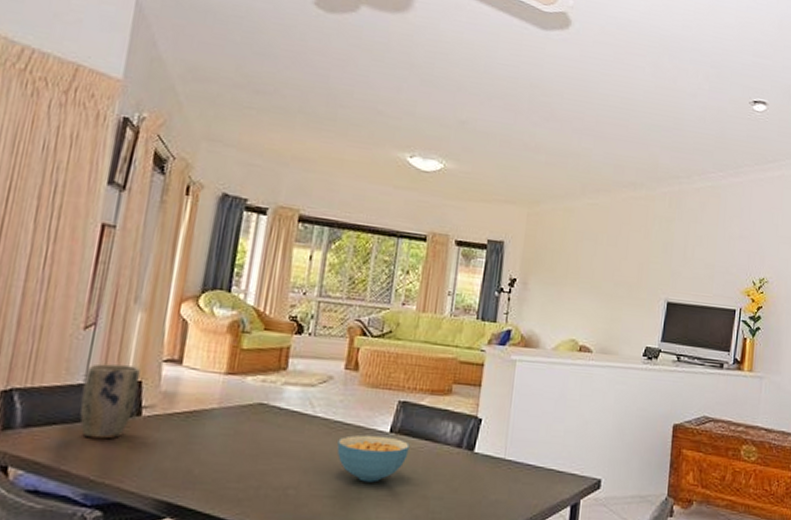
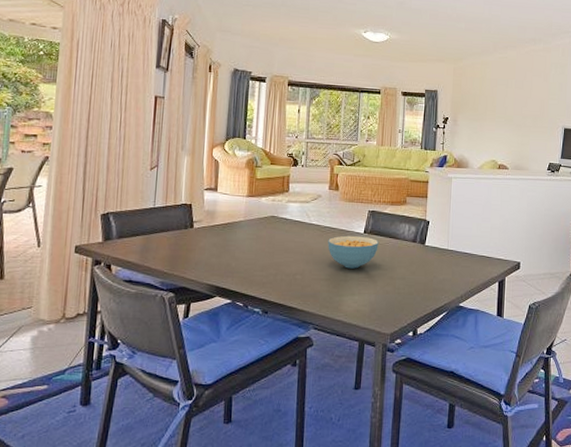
plant pot: present [80,363,140,439] -> none [153,193,190,245]

